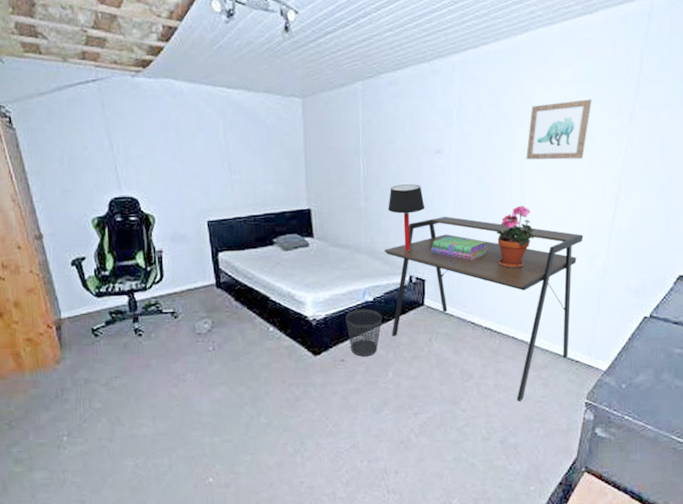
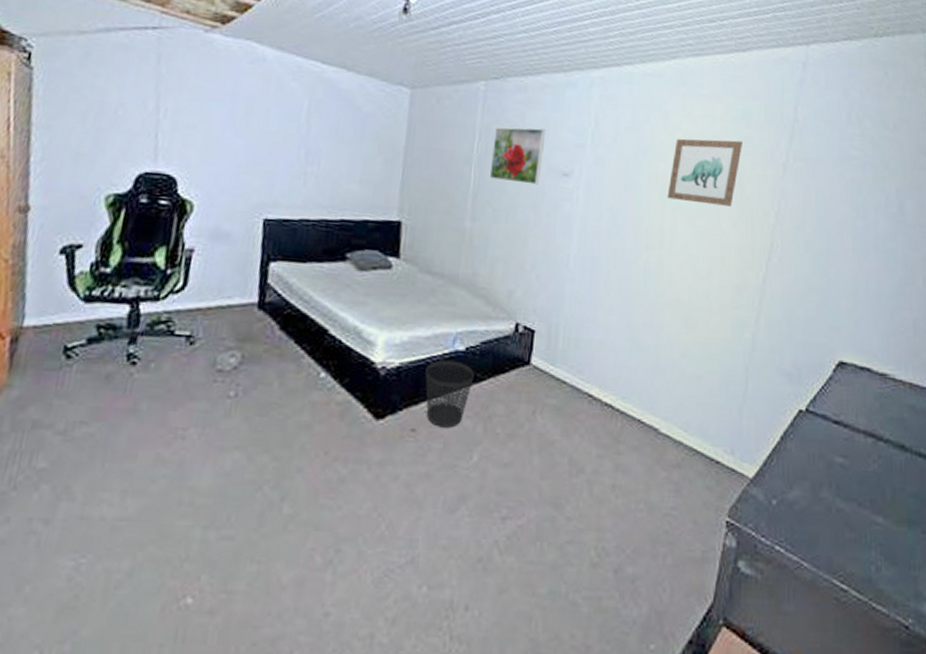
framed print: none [375,115,418,165] -> present [489,127,546,185]
desk: present [385,217,584,401] -> none [484,253,730,512]
table lamp: present [388,184,425,251] -> none [498,206,544,291]
stack of books: present [431,236,487,260] -> none [546,278,615,312]
potted plant: present [496,206,536,268] -> none [626,252,674,329]

